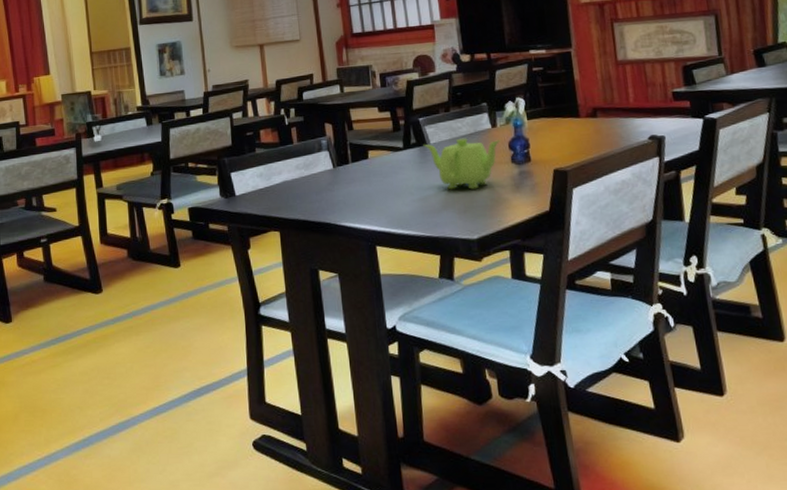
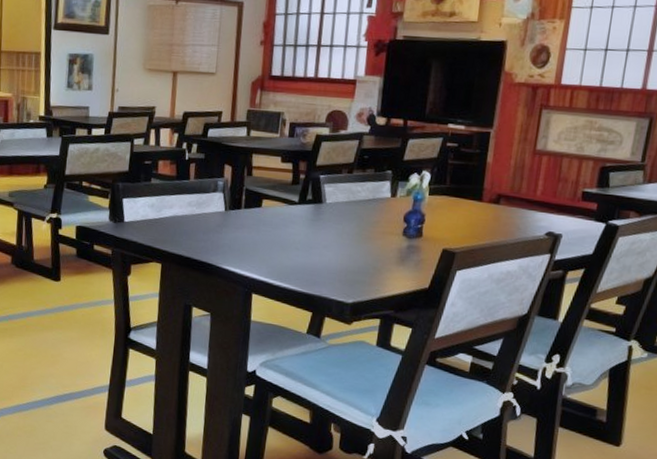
teapot: present [423,138,502,190] -> none [318,202,398,255]

